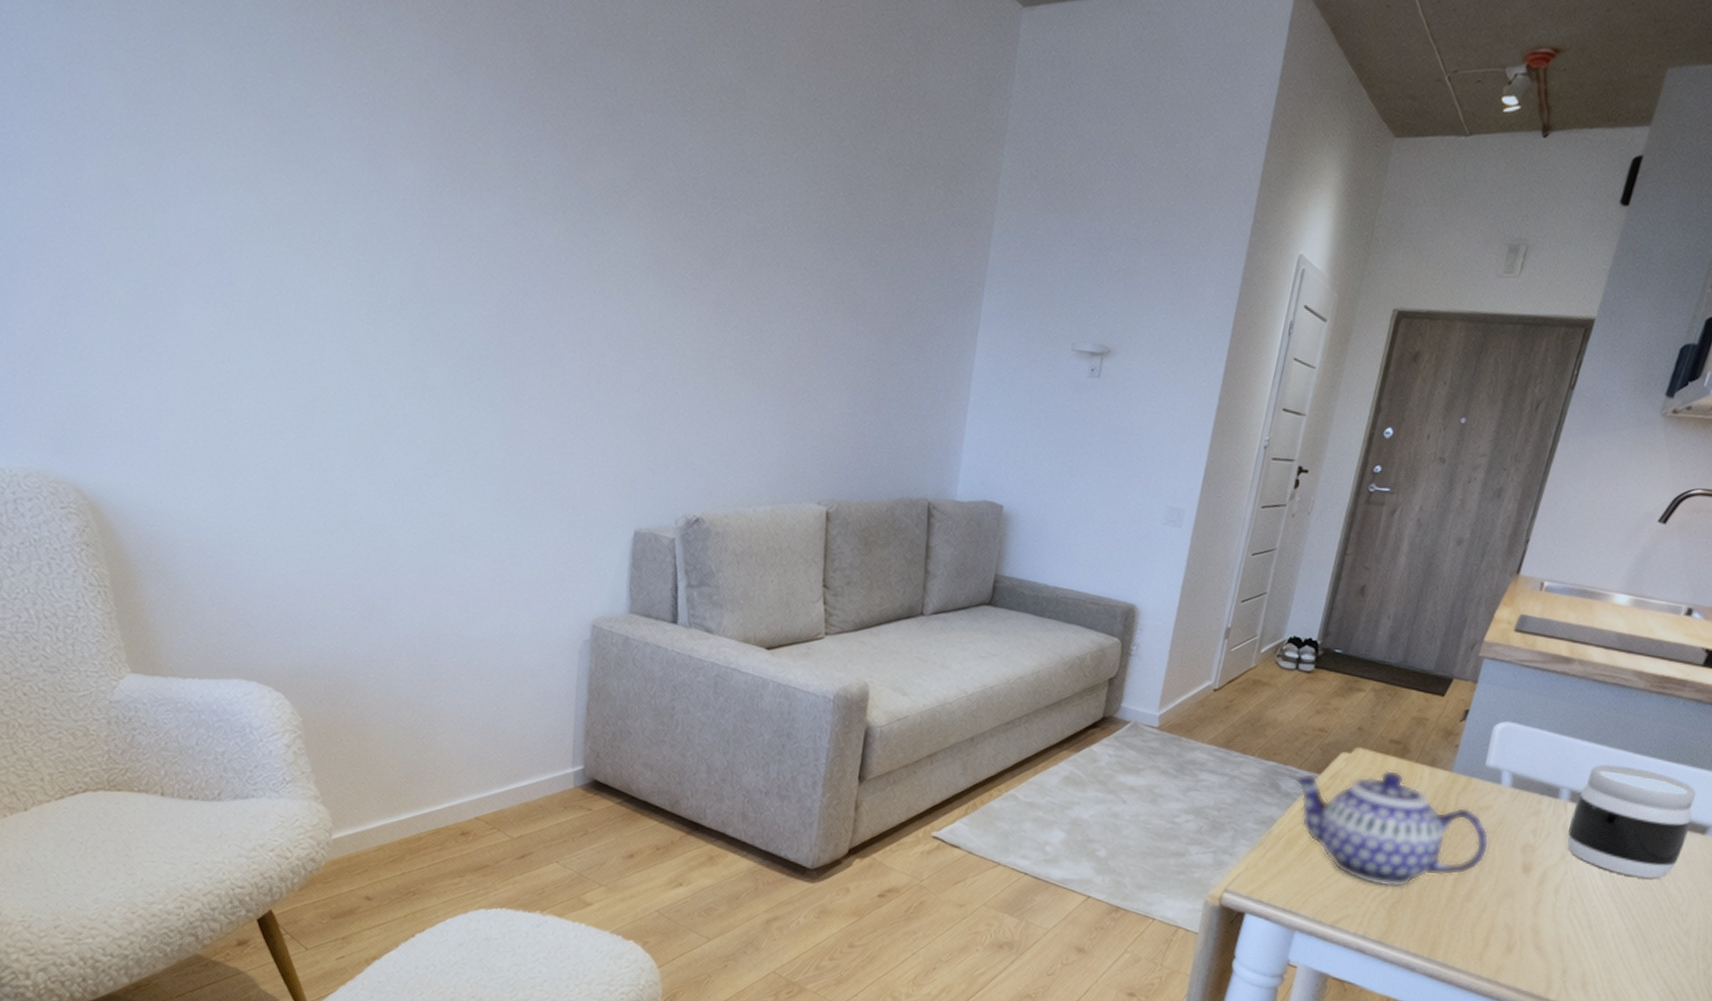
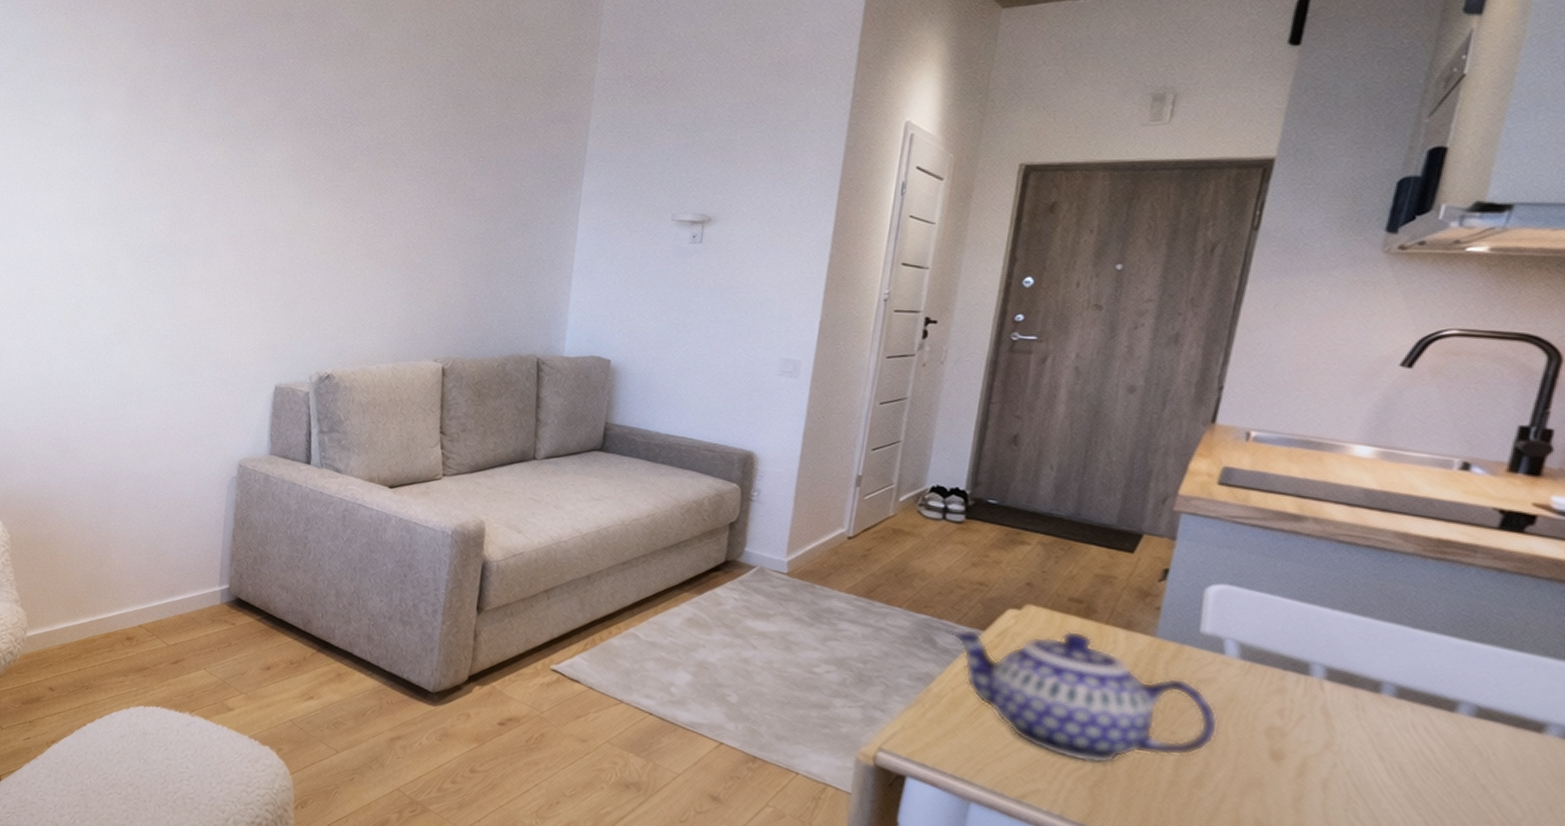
jar: present [1567,764,1696,879] -> none [1330,639,1518,783]

